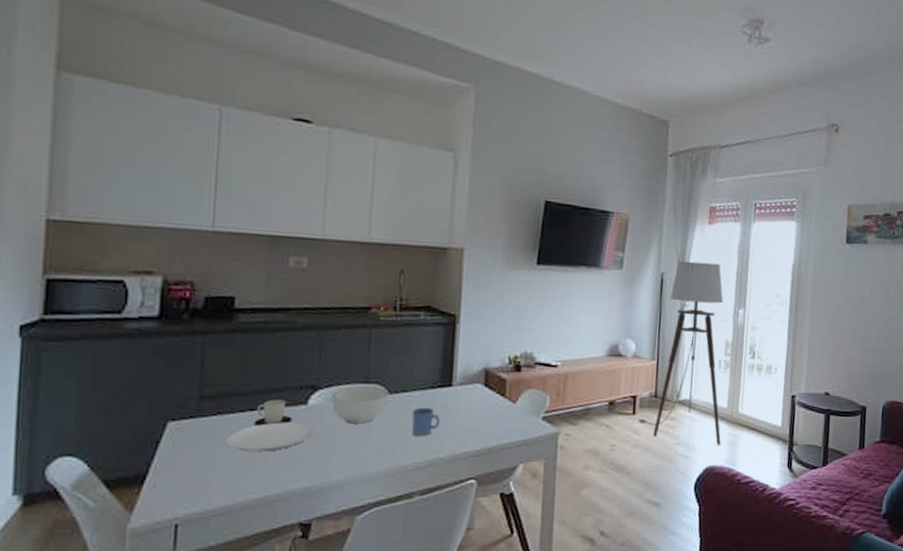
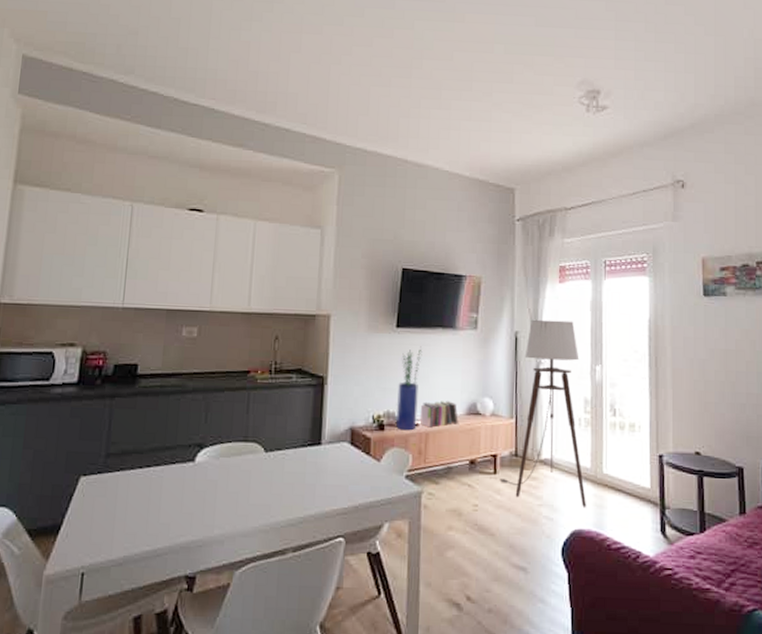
plate: present [225,422,315,451] -> none [126,478,201,506]
cup: present [253,399,292,426] -> none [149,457,181,482]
bowl: present [332,387,389,424] -> none [215,446,265,481]
mug: present [411,407,441,437] -> none [285,465,311,494]
vase: none [534,285,564,372] -> present [396,346,423,431]
books: none [558,342,599,369] -> present [419,401,458,428]

